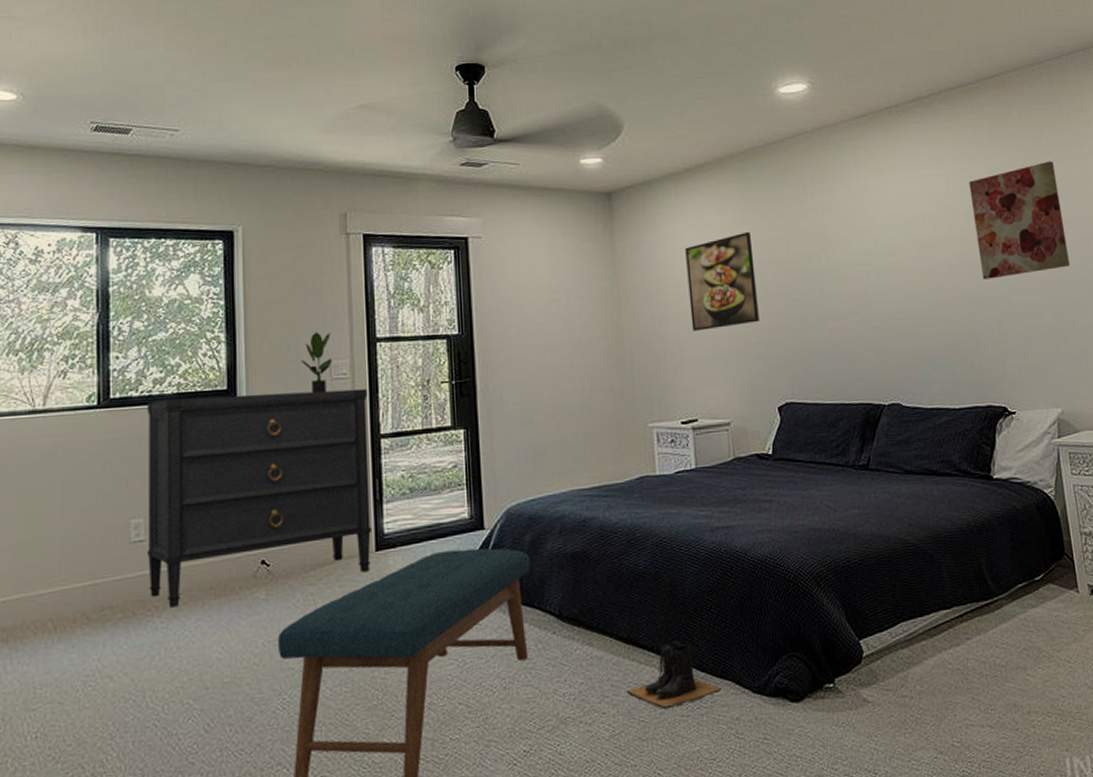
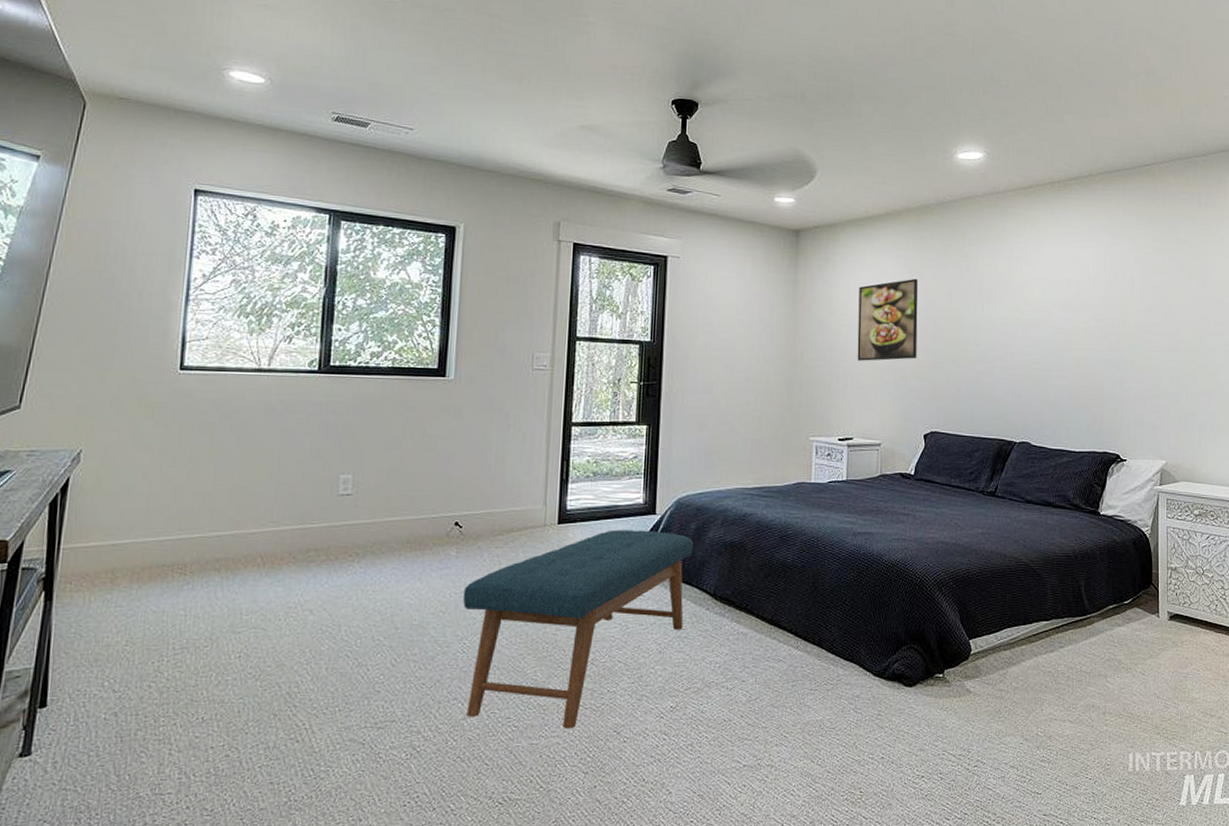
dresser: present [147,388,372,608] -> none [352,372,564,555]
potted plant: present [300,331,332,393] -> none [506,325,536,380]
boots: present [627,641,722,710] -> none [765,626,847,683]
wall art: present [968,161,1070,279] -> none [1112,245,1189,343]

